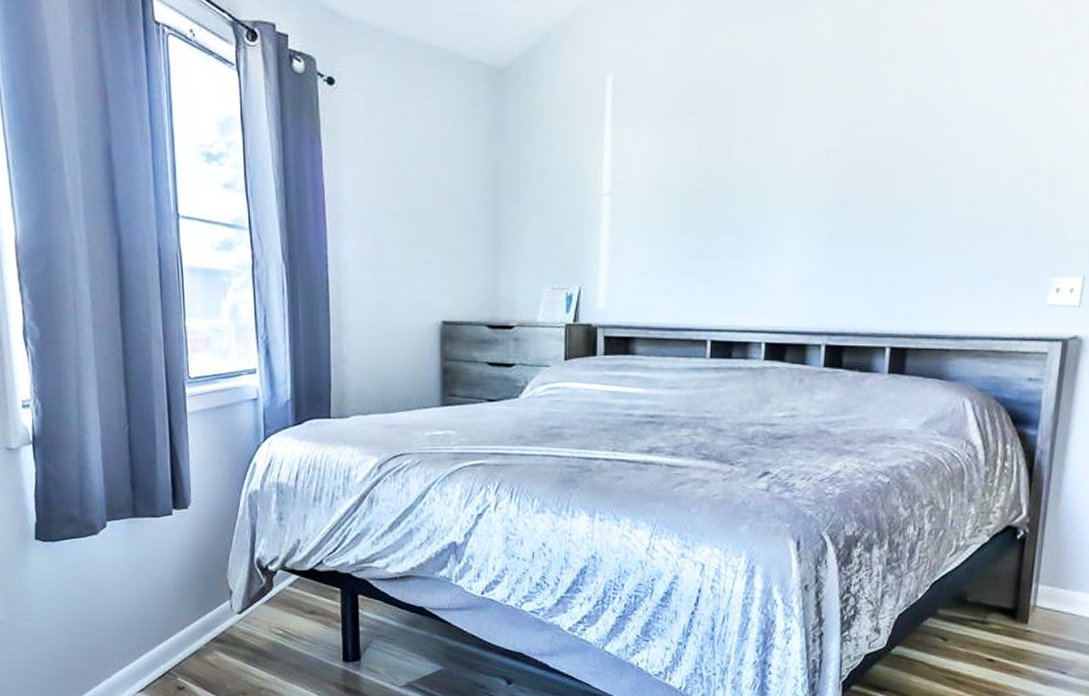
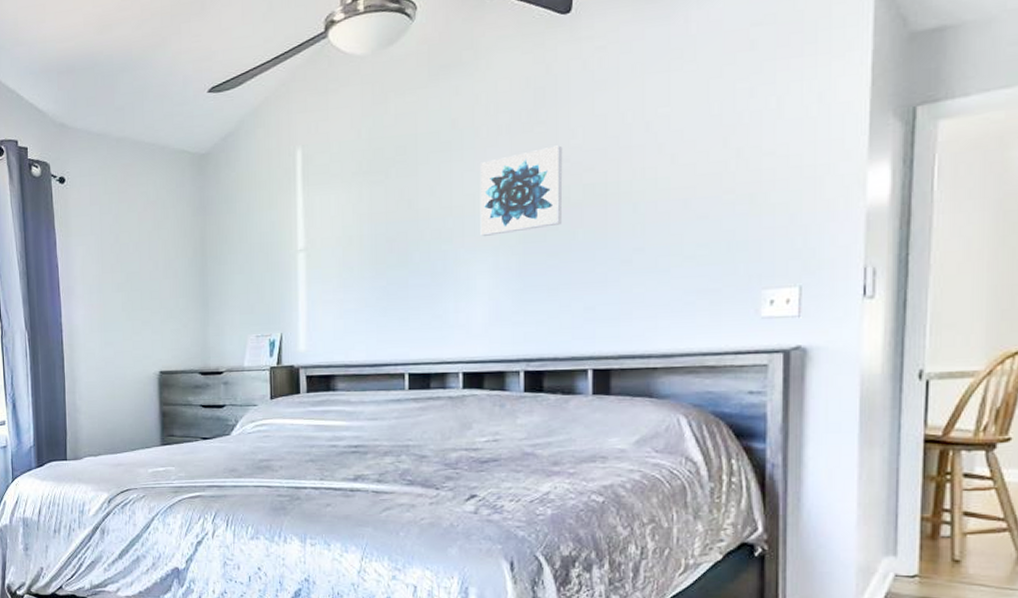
wall art: none [793,104,882,198] -> present [480,145,563,237]

